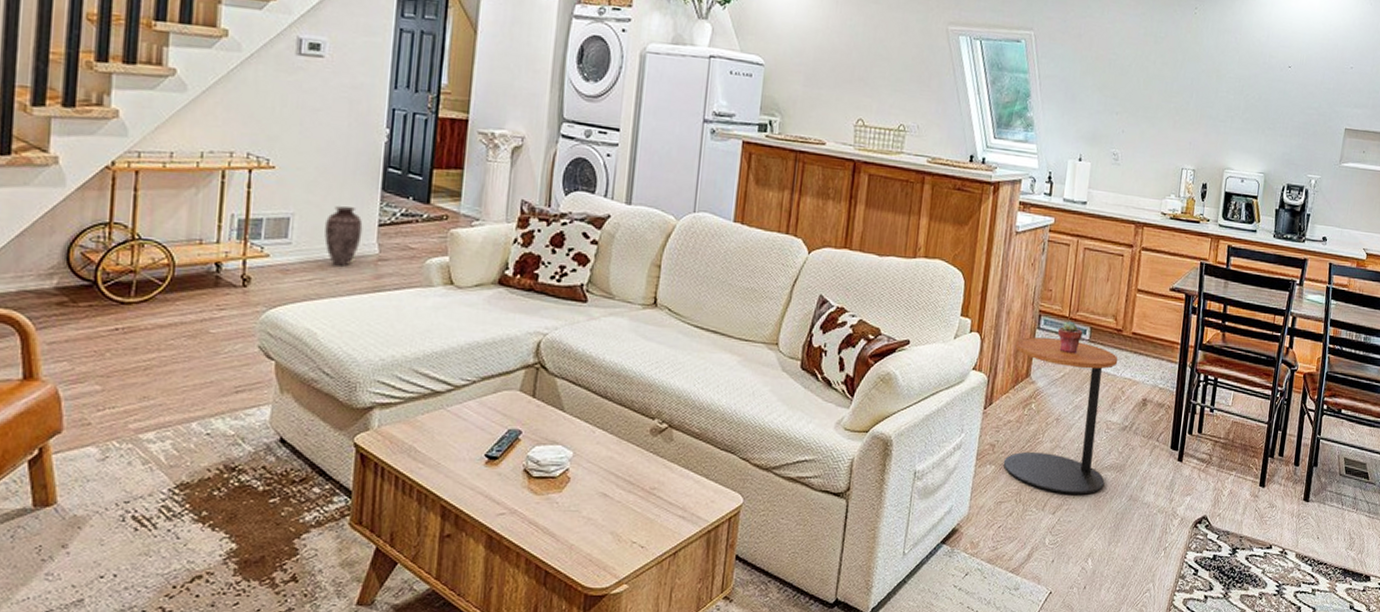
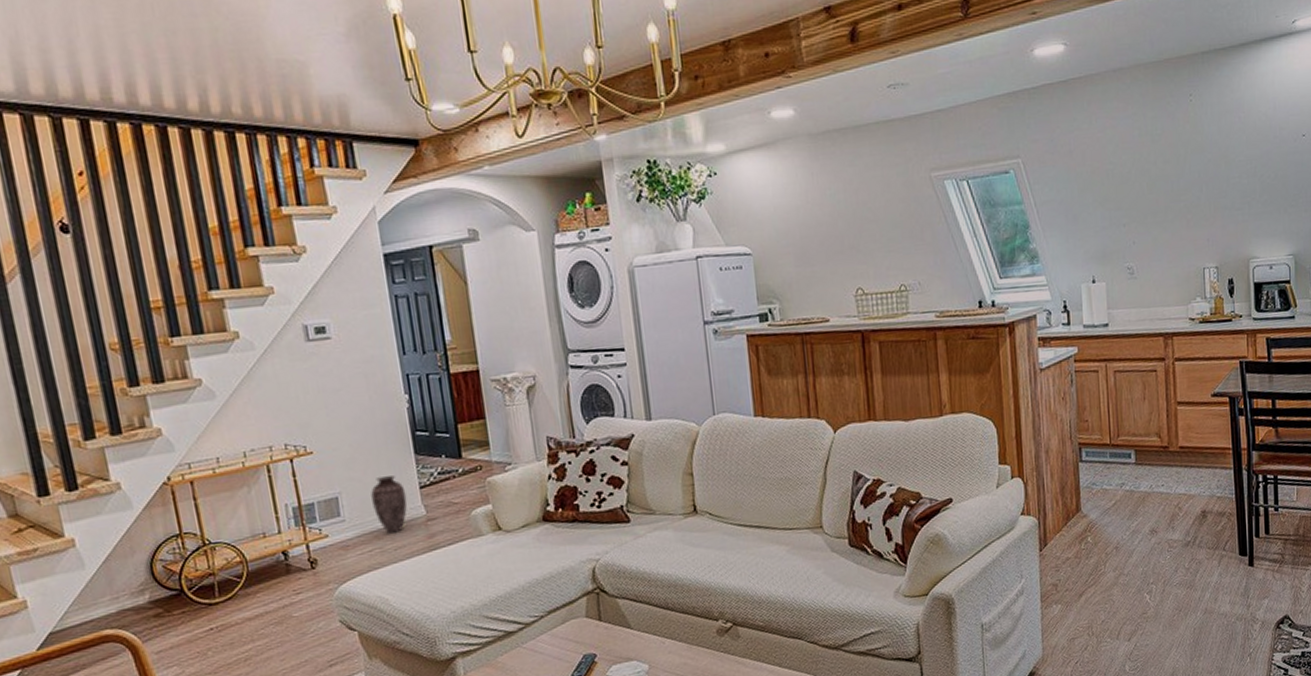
side table: present [1003,337,1119,495] -> none [1060,466,1176,620]
potted succulent: present [1057,321,1083,354] -> none [1101,448,1127,481]

